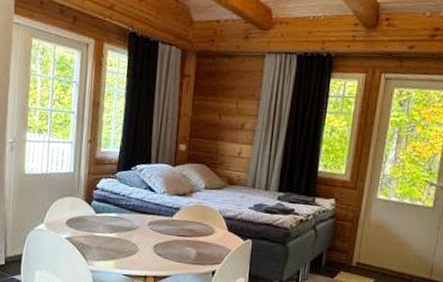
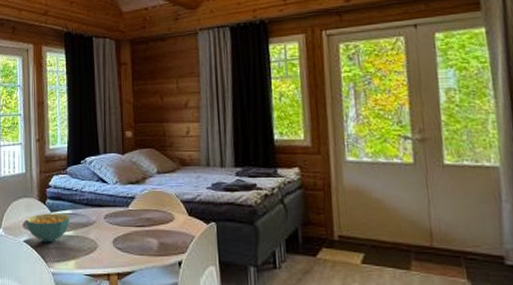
cereal bowl: none [69,214,115,242] -> present [26,213,71,243]

